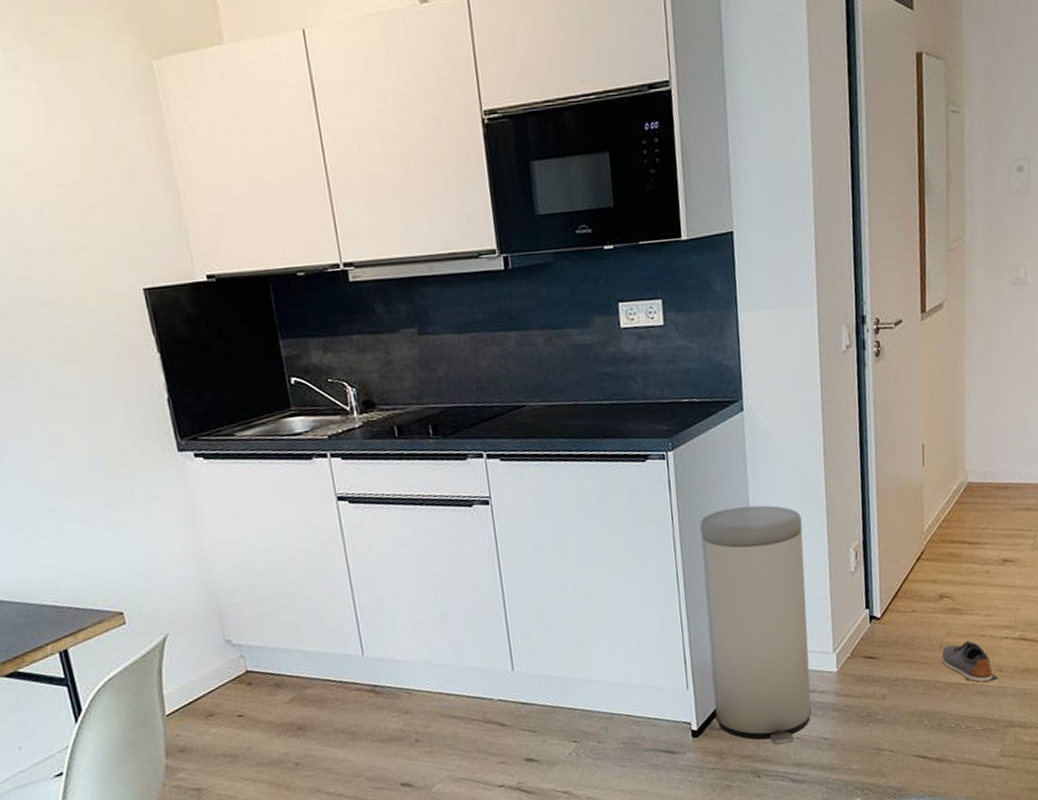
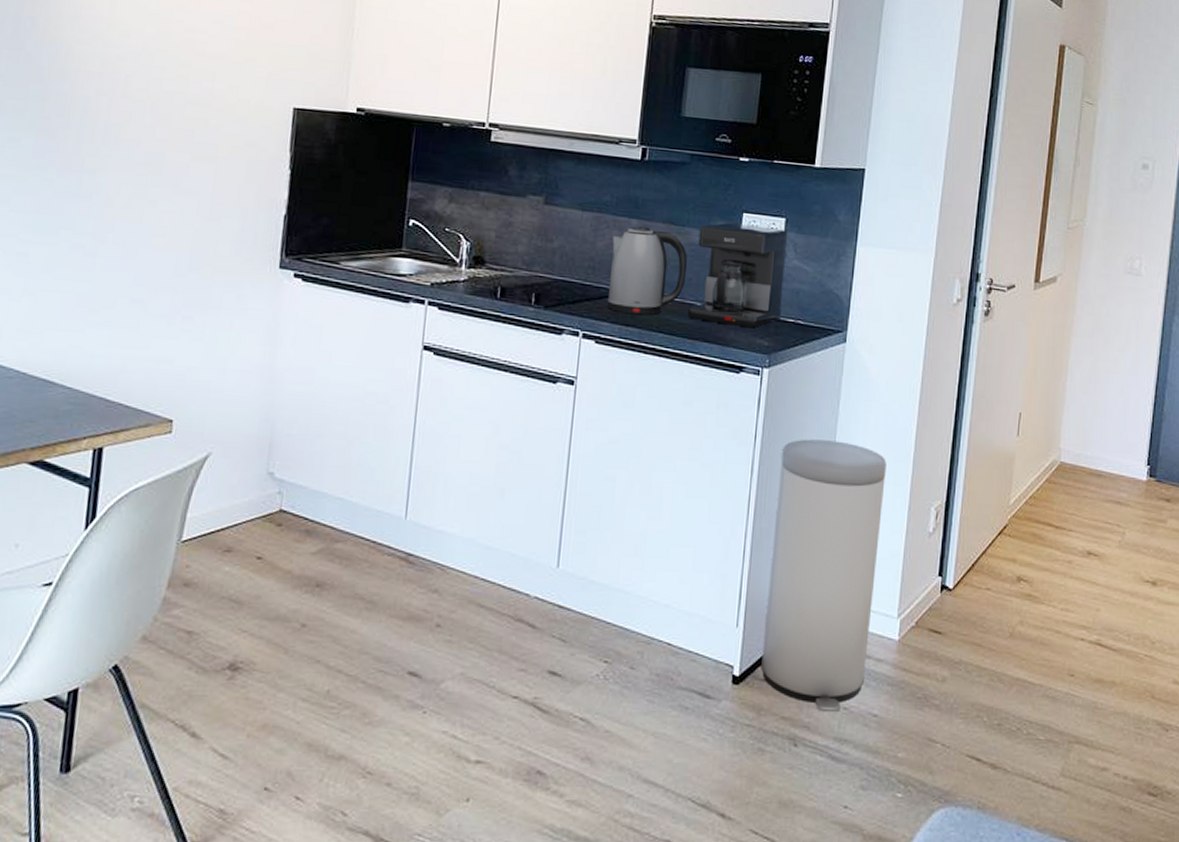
kettle: none [493,336,575,428] -> present [607,225,687,316]
coffee maker: none [578,311,675,419] -> present [688,223,787,329]
shoe: present [941,640,998,682] -> none [1011,634,1068,685]

